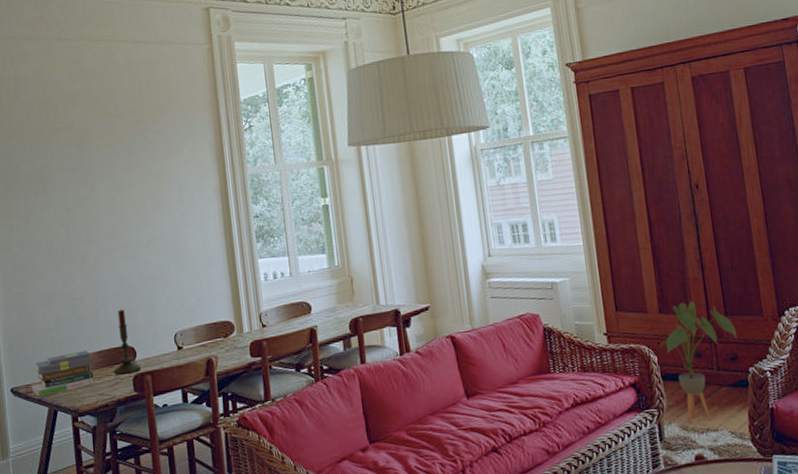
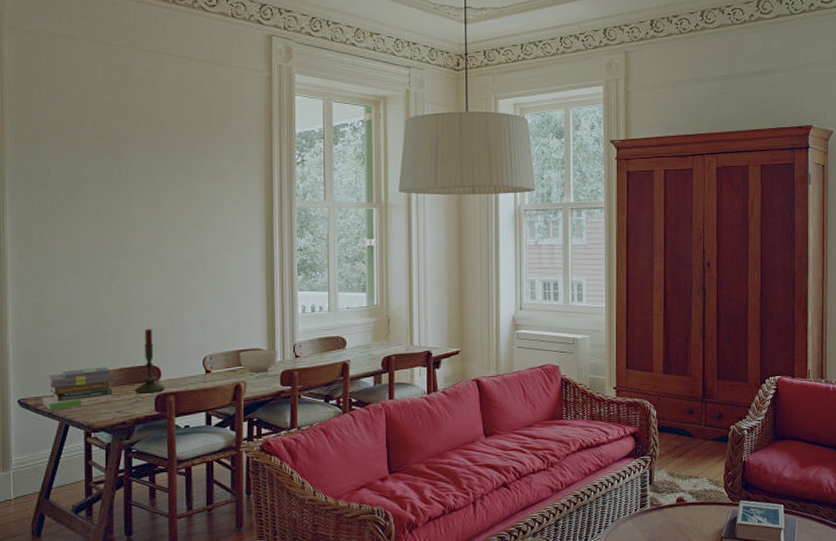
bowl: none [207,320,245,346] -> present [239,349,277,373]
house plant: present [660,301,737,423] -> none [660,365,724,470]

